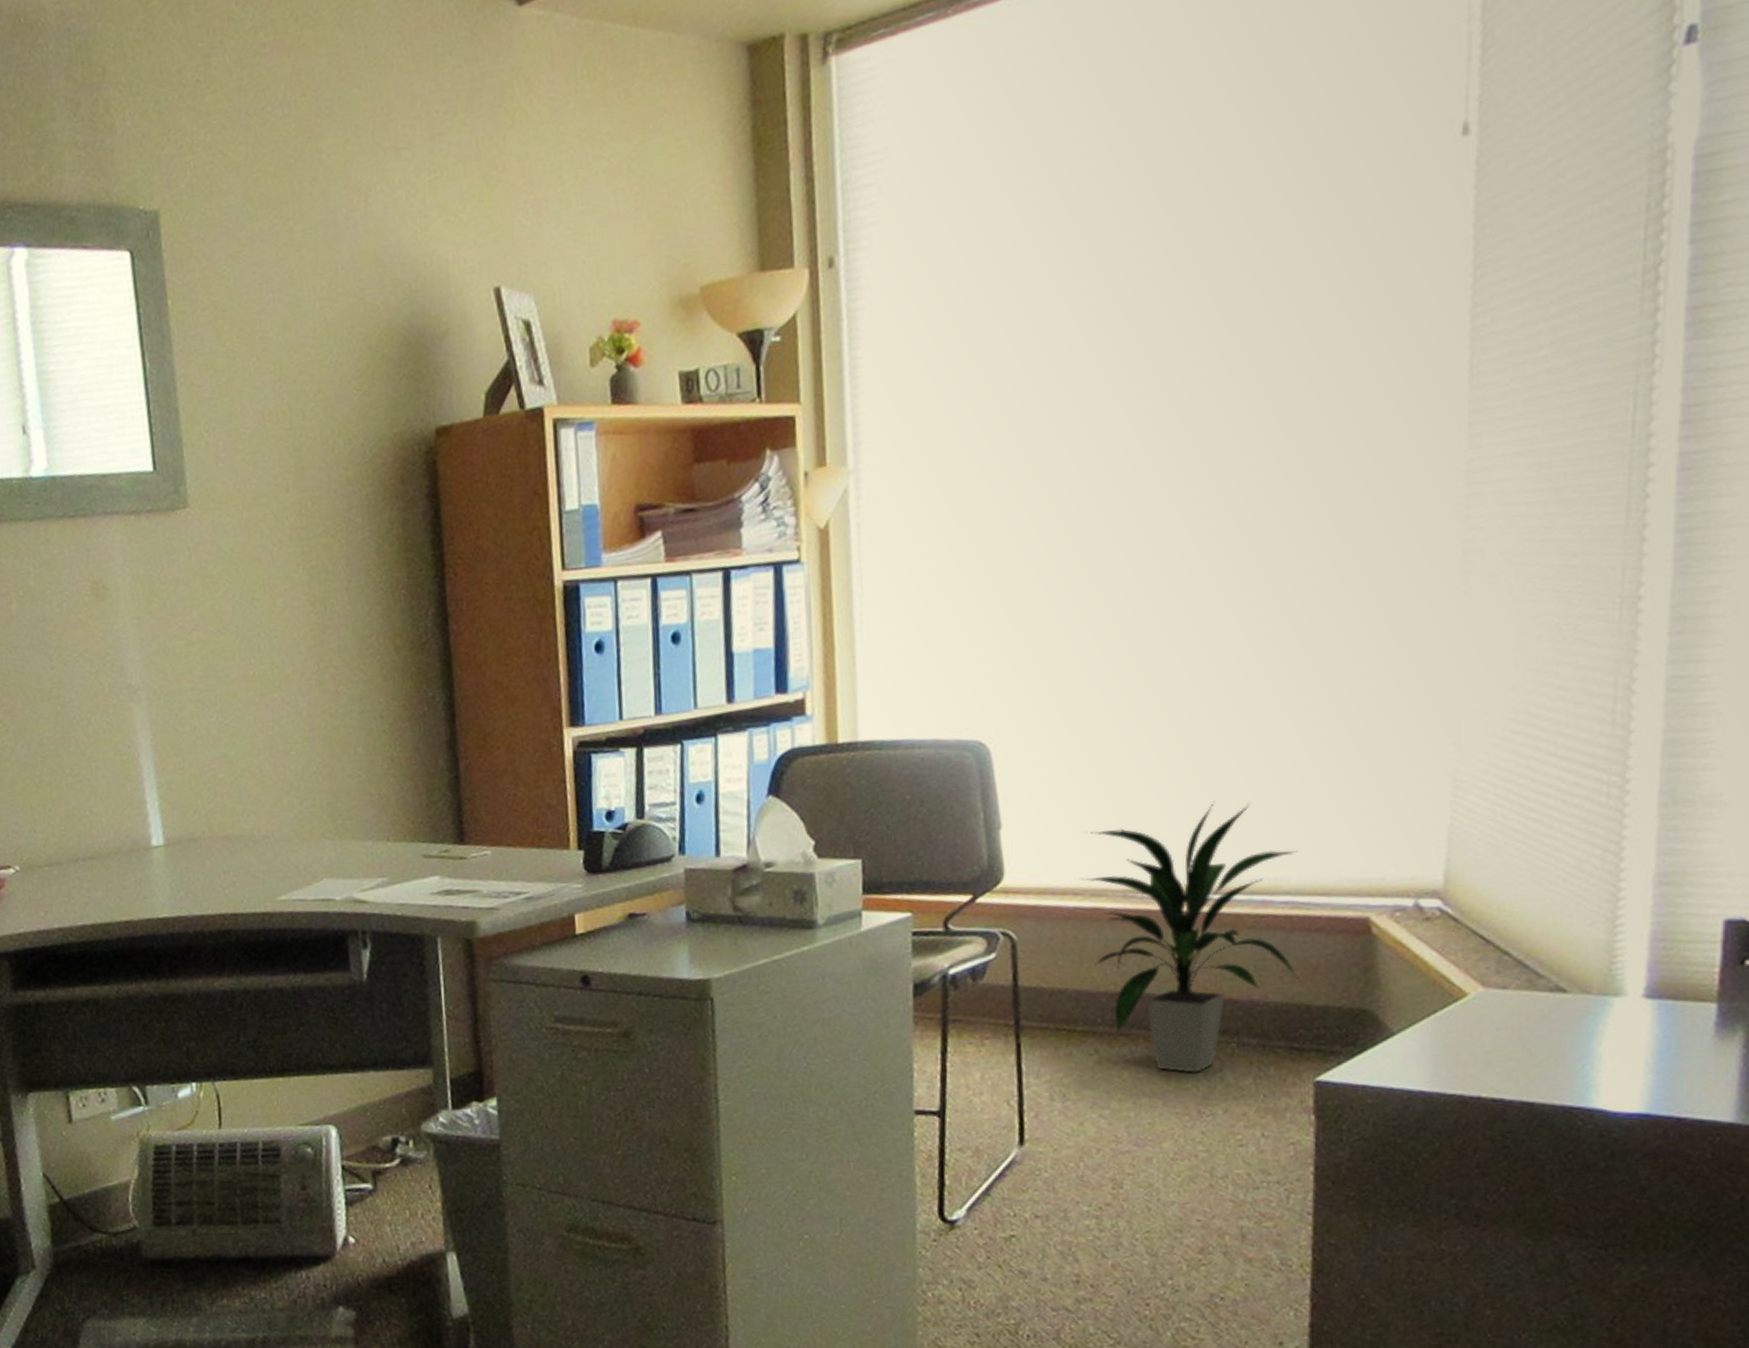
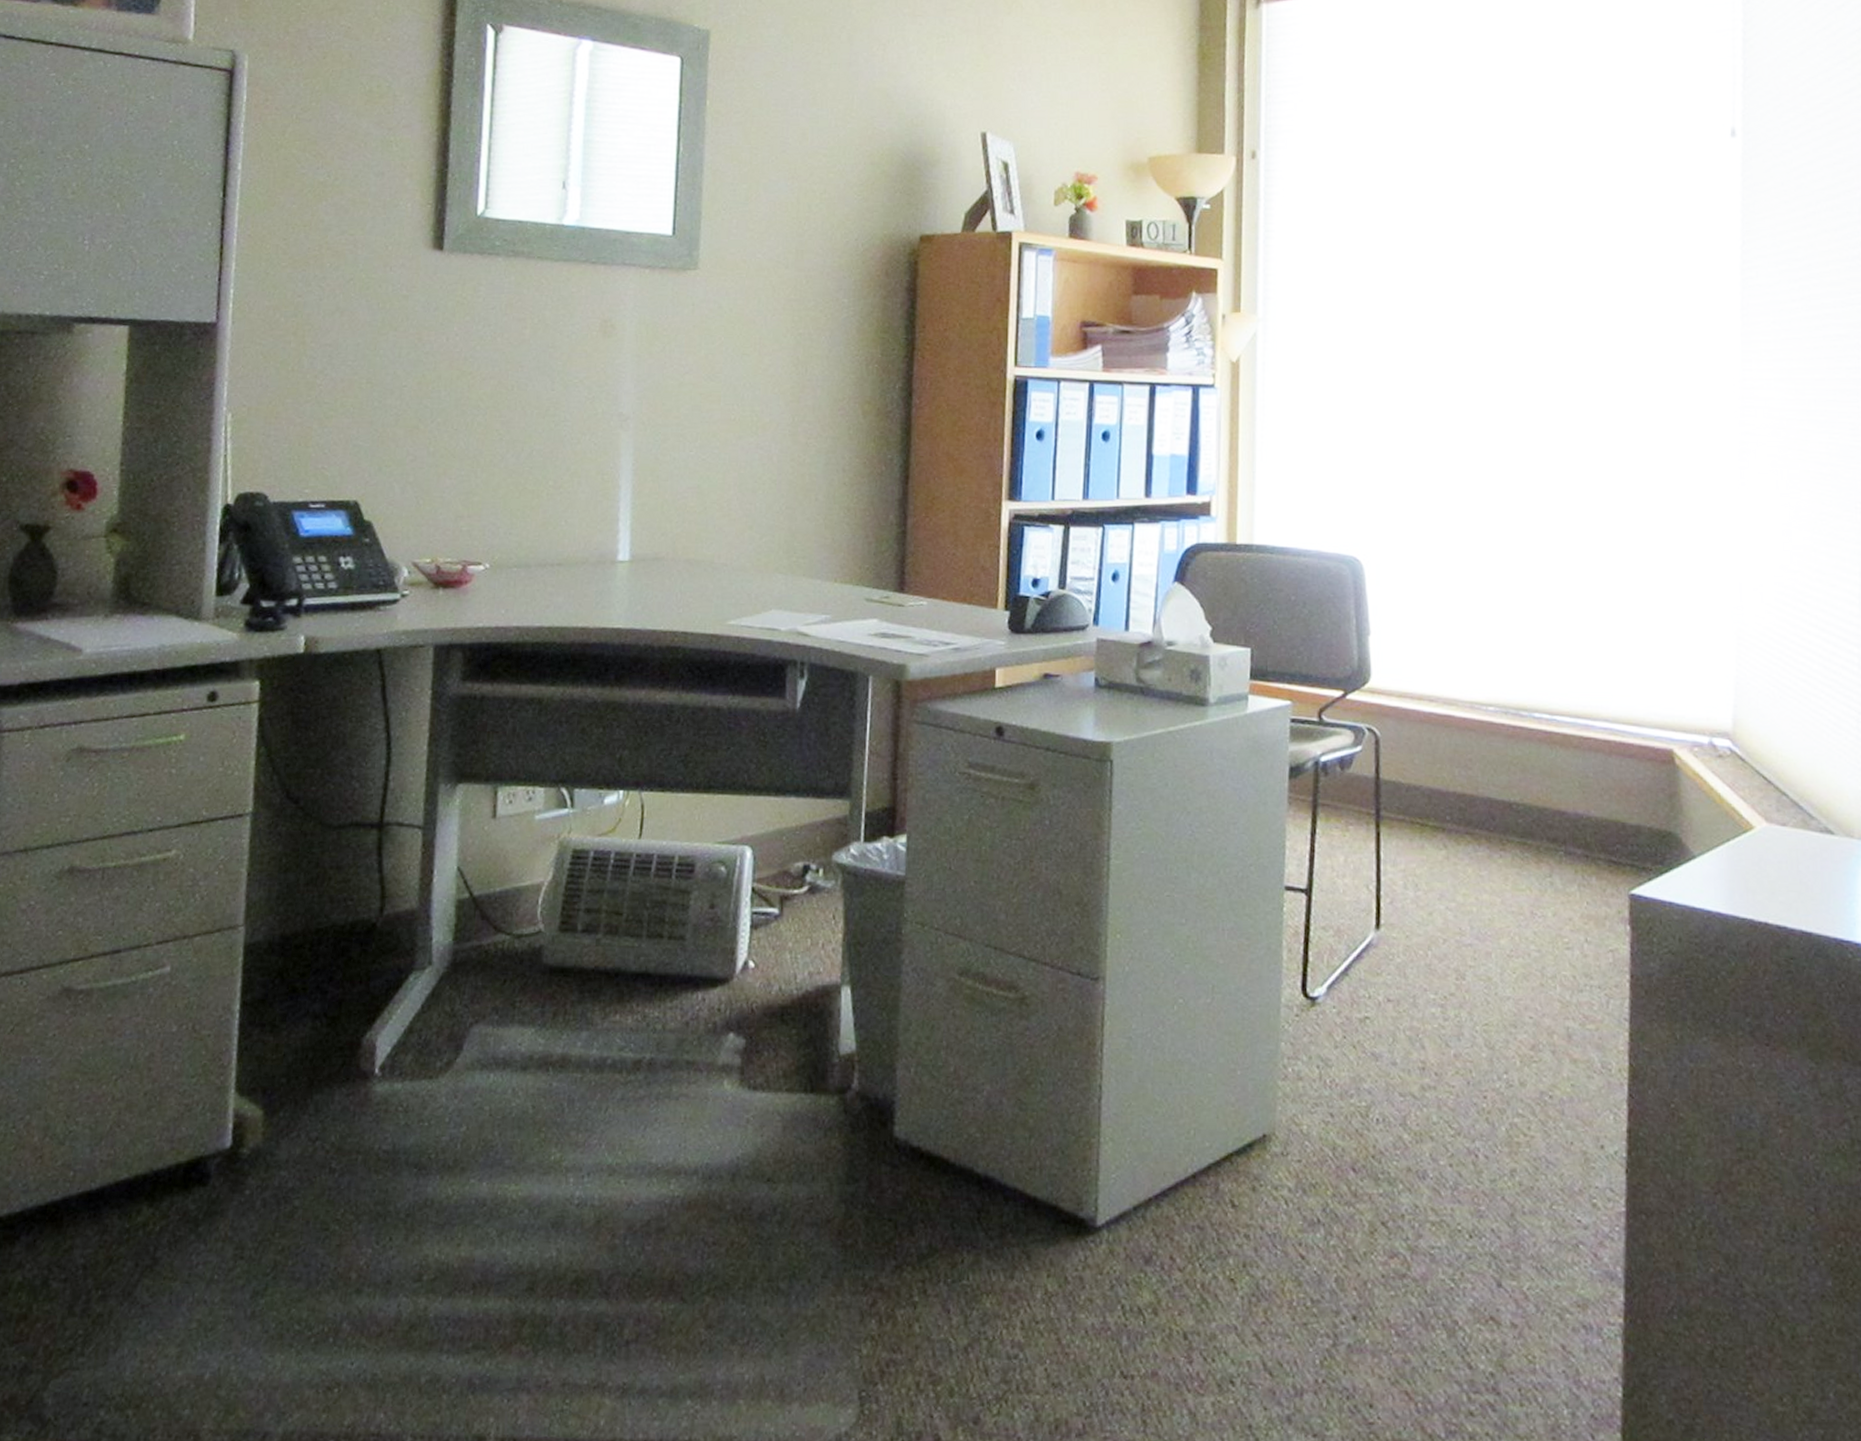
indoor plant: present [1080,801,1301,1073] -> none [1434,633,1617,876]

